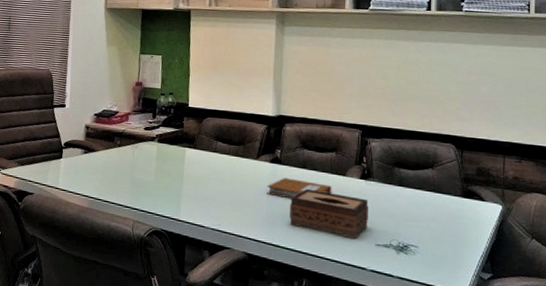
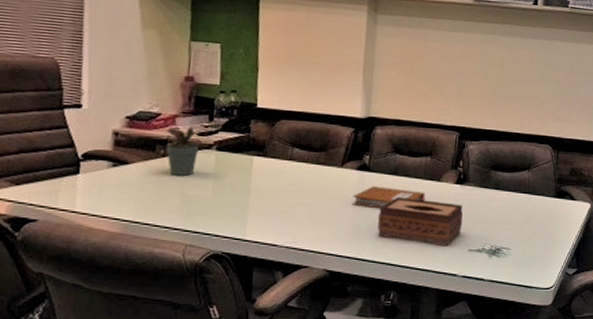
potted plant: none [121,116,147,163] -> present [165,119,202,176]

